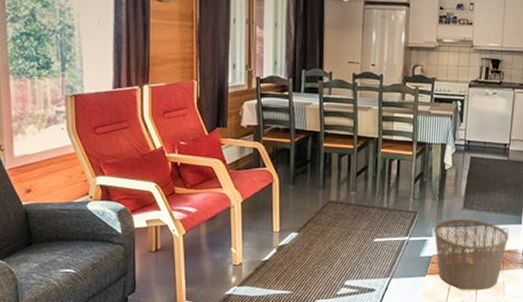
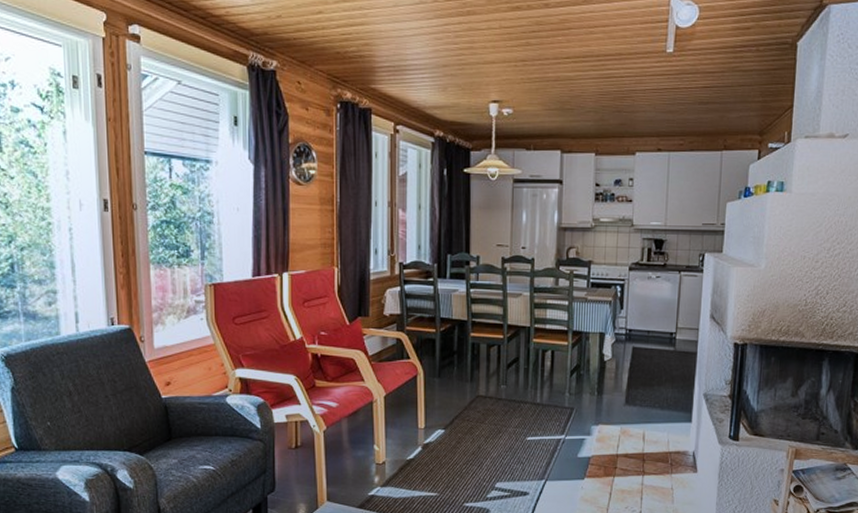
basket: present [433,218,510,291] -> none [591,415,678,496]

